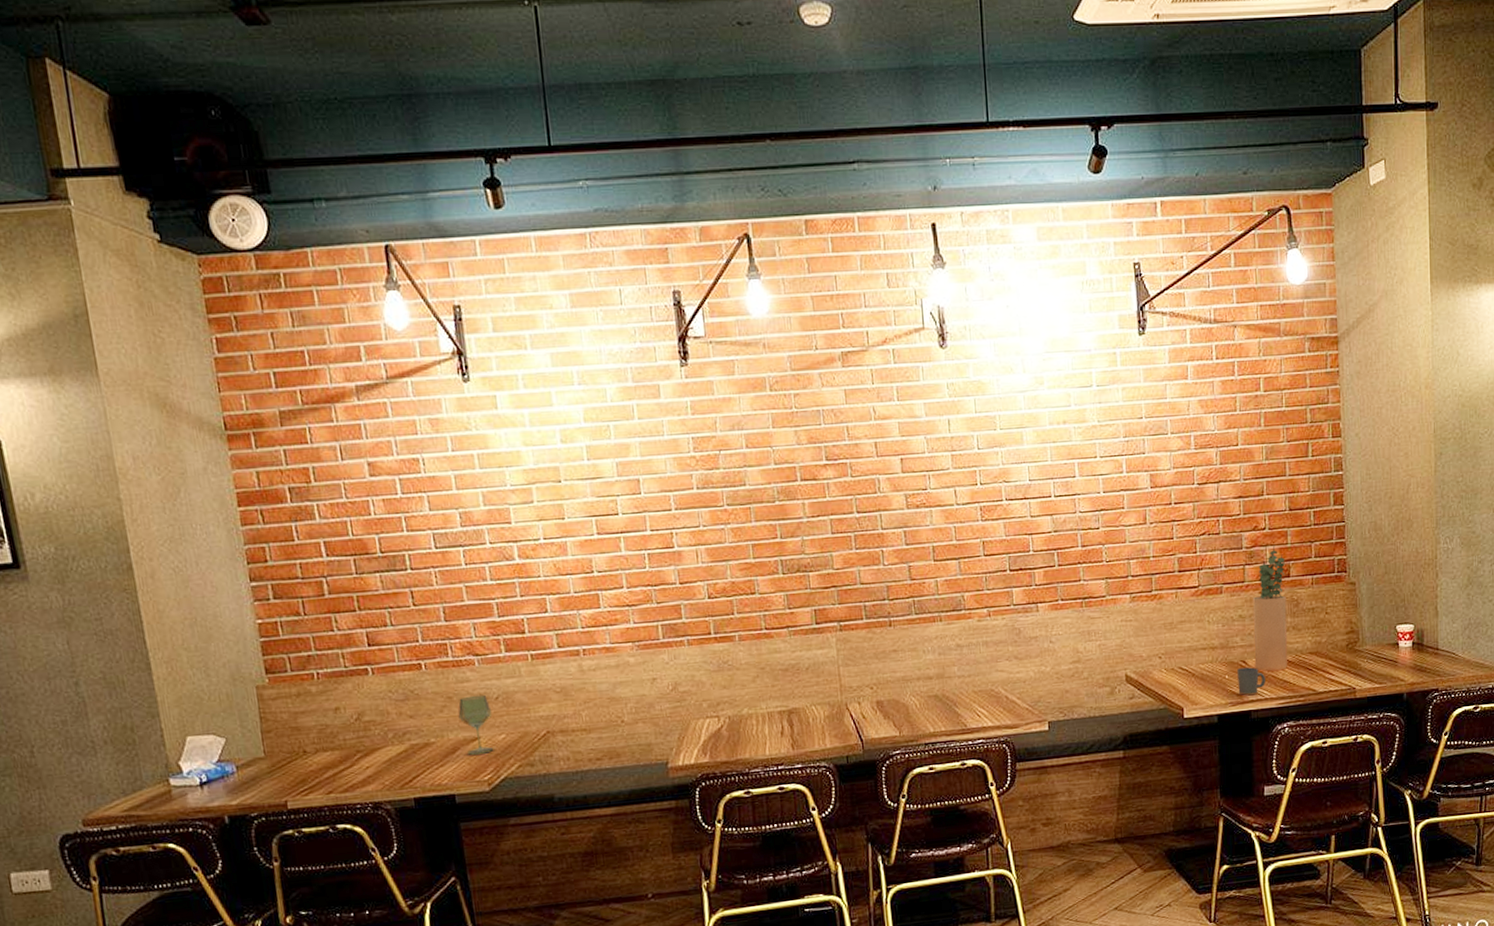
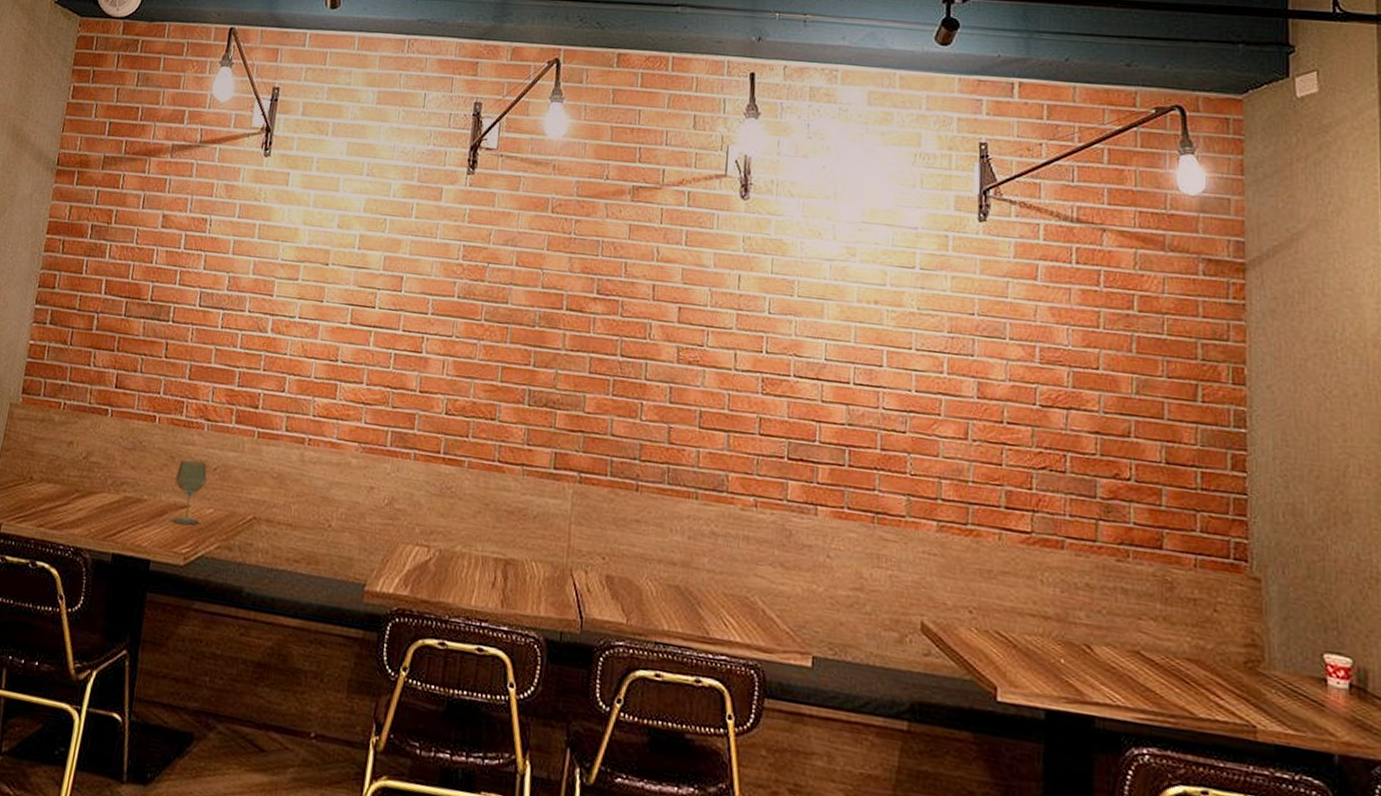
mug: present [1237,667,1265,696] -> none [1077,654,1119,697]
vase: present [1252,544,1288,672] -> none [1104,502,1156,674]

